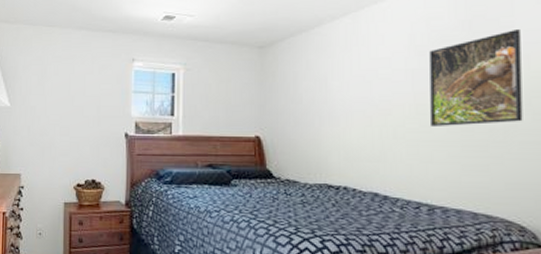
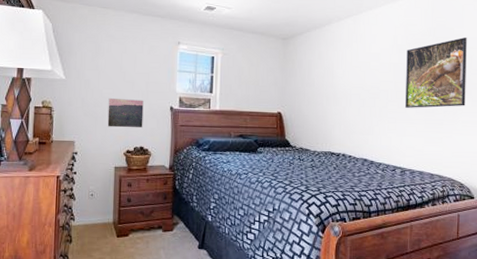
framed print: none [55,125,95,159] -> present [107,97,144,128]

